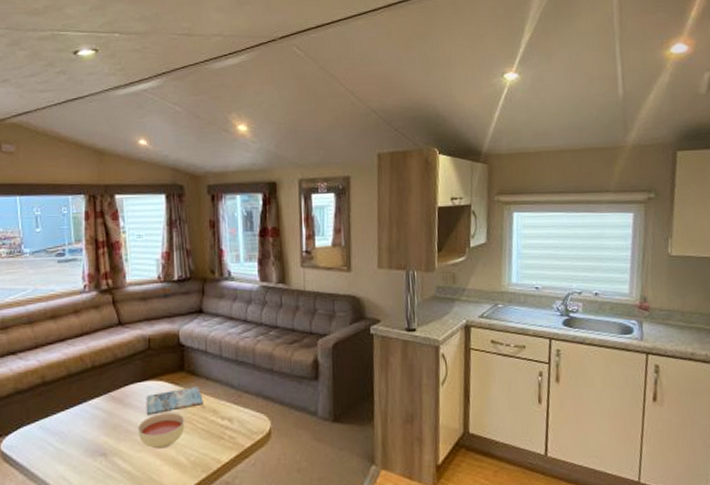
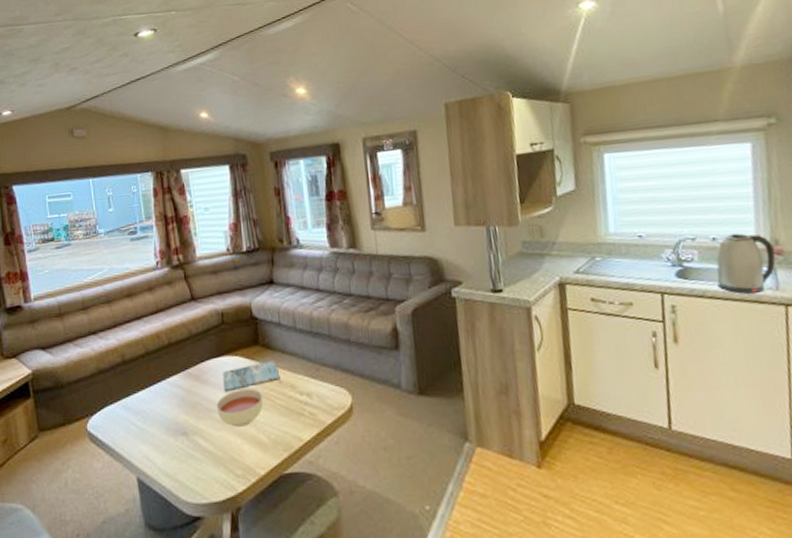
kettle: none [595,290,643,342] -> present [716,233,776,294]

